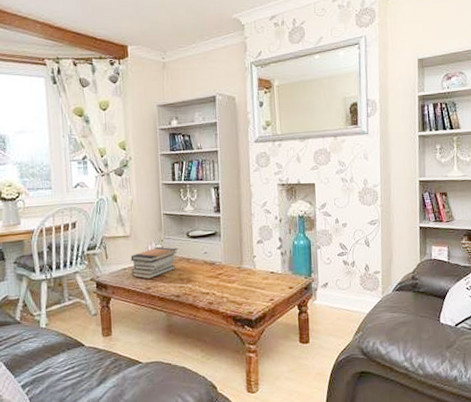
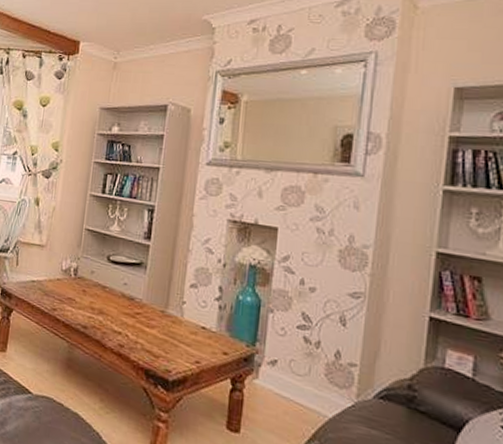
book stack: present [130,246,178,279] -> none [39,264,94,300]

